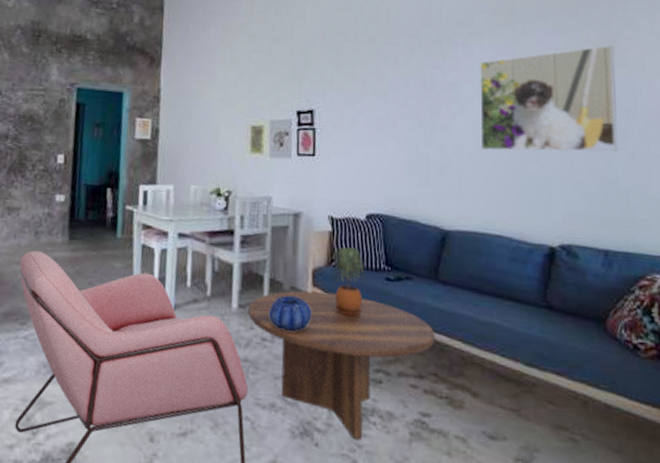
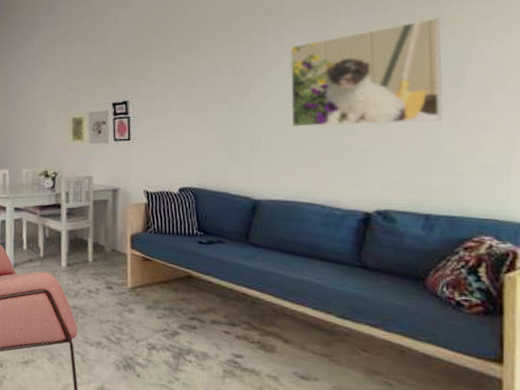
coffee table: present [248,291,436,439] -> none [75,252,247,374]
decorative bowl: present [268,295,312,332] -> none [92,256,132,285]
potted plant: present [333,247,366,317] -> none [149,216,180,274]

